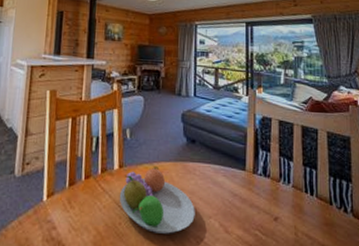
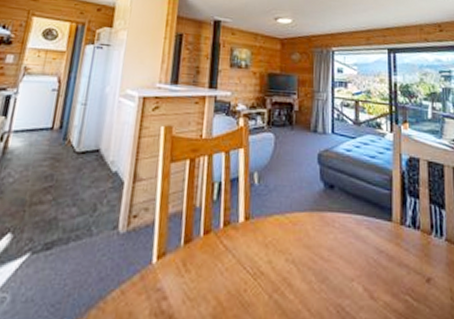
fruit bowl: present [119,167,195,234] -> none [244,218,335,302]

